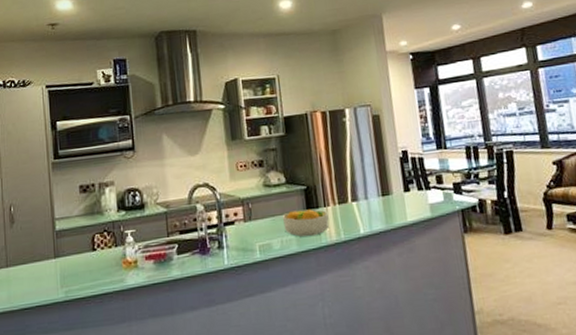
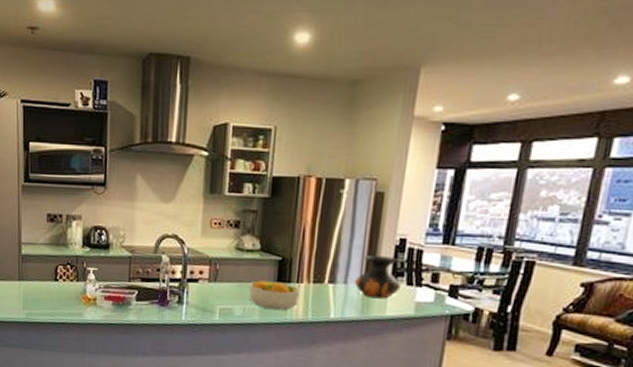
vase: none [374,168,414,208] -> present [355,255,401,299]

